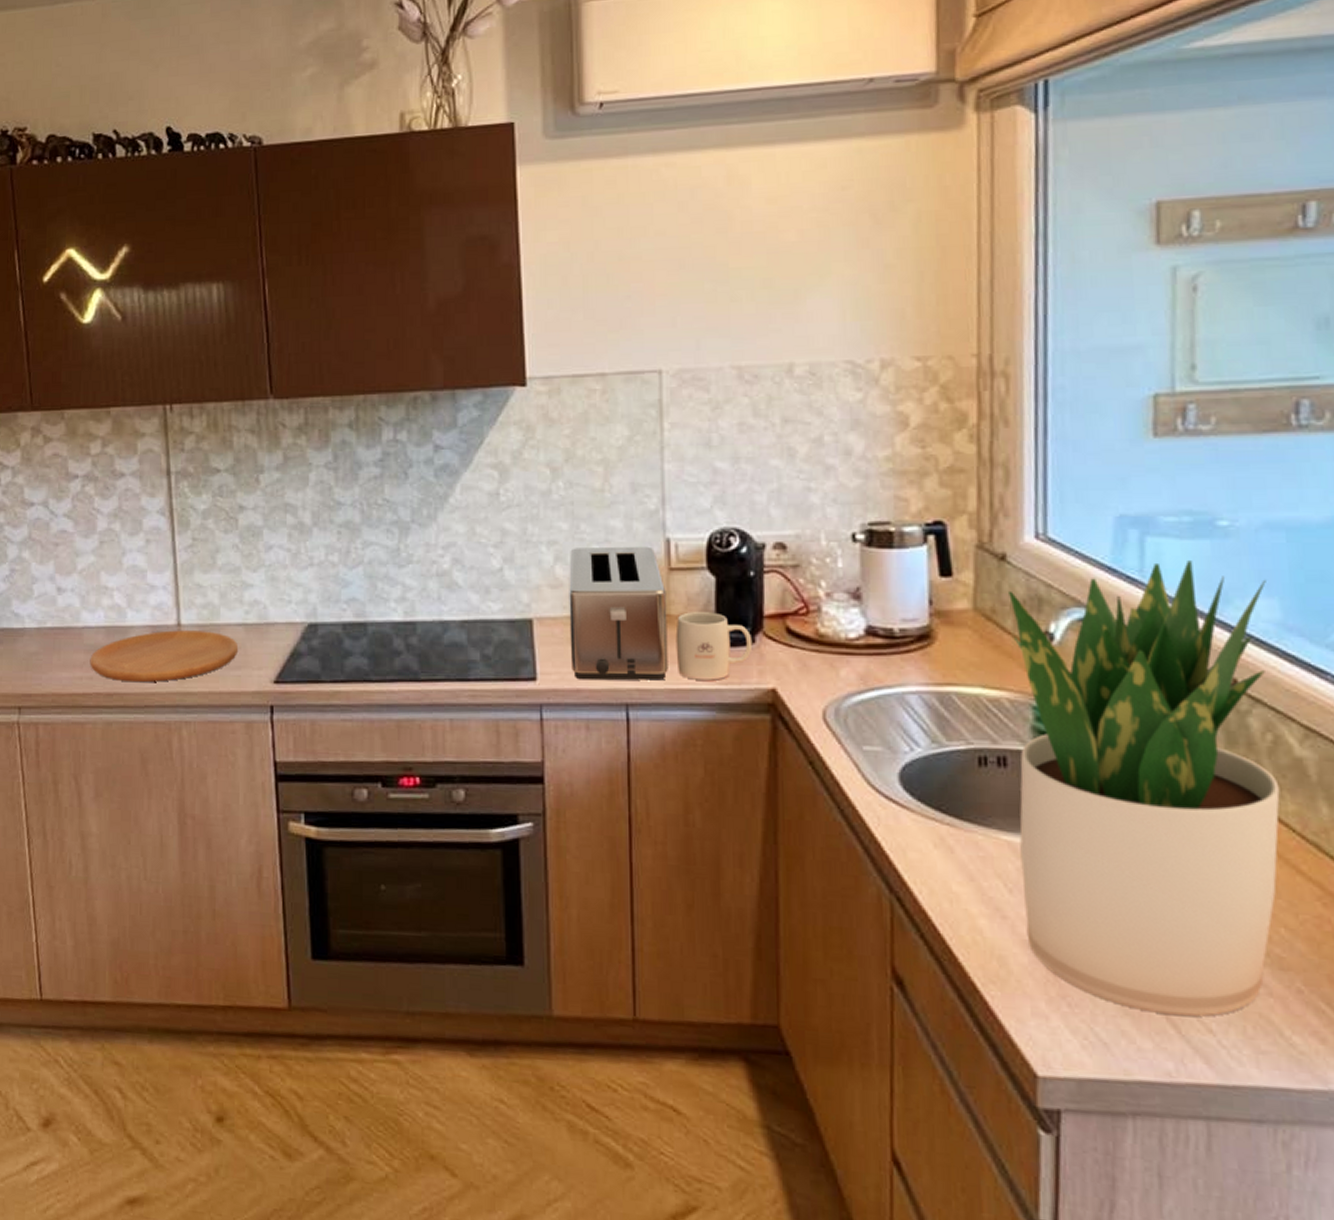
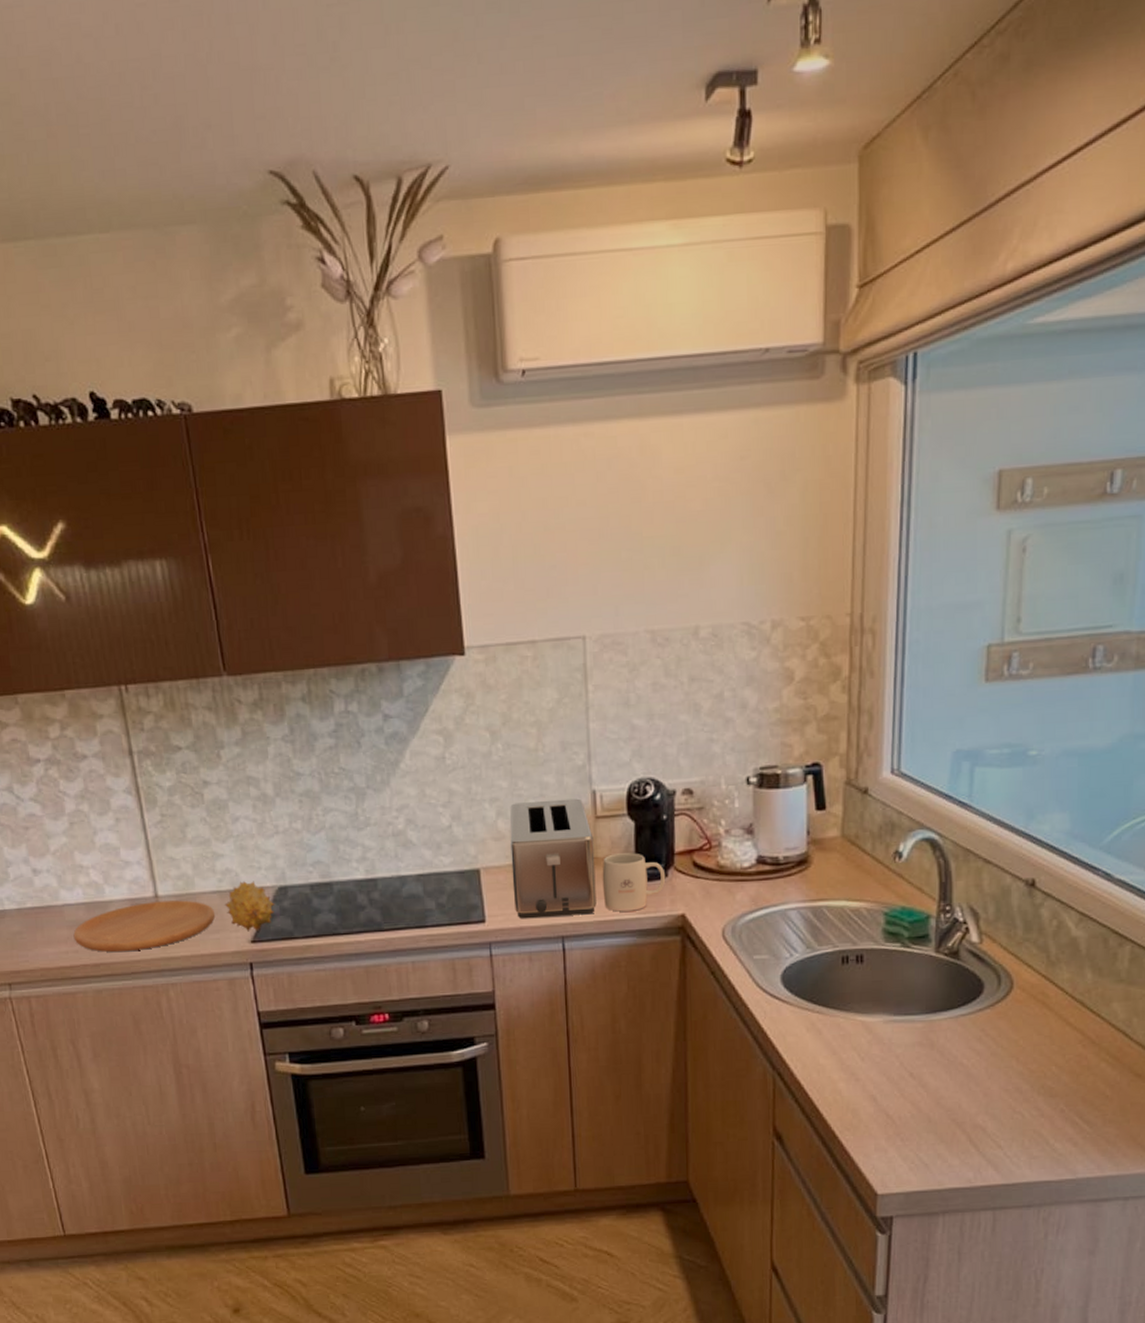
fruit: none [248,615,303,671] -> present [224,881,275,932]
planter: present [1009,561,1280,1017] -> none [869,785,1061,1139]

